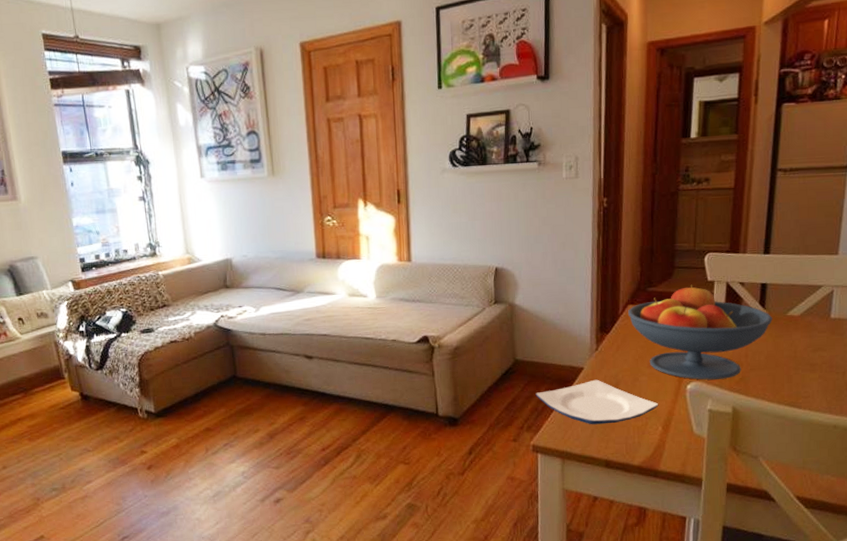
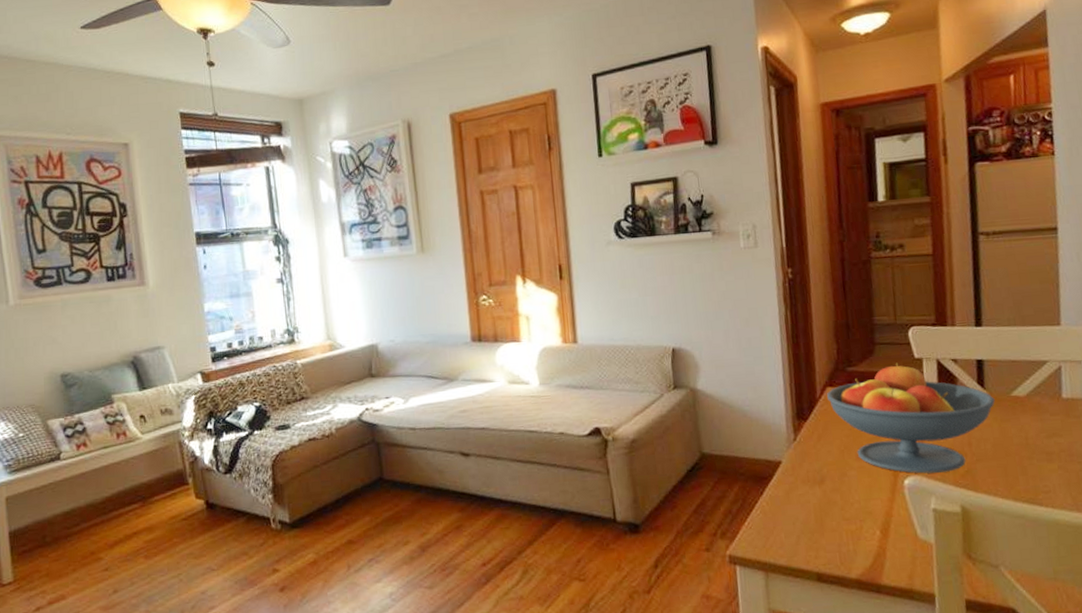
plate: present [535,379,659,425] -> none [728,475,874,530]

